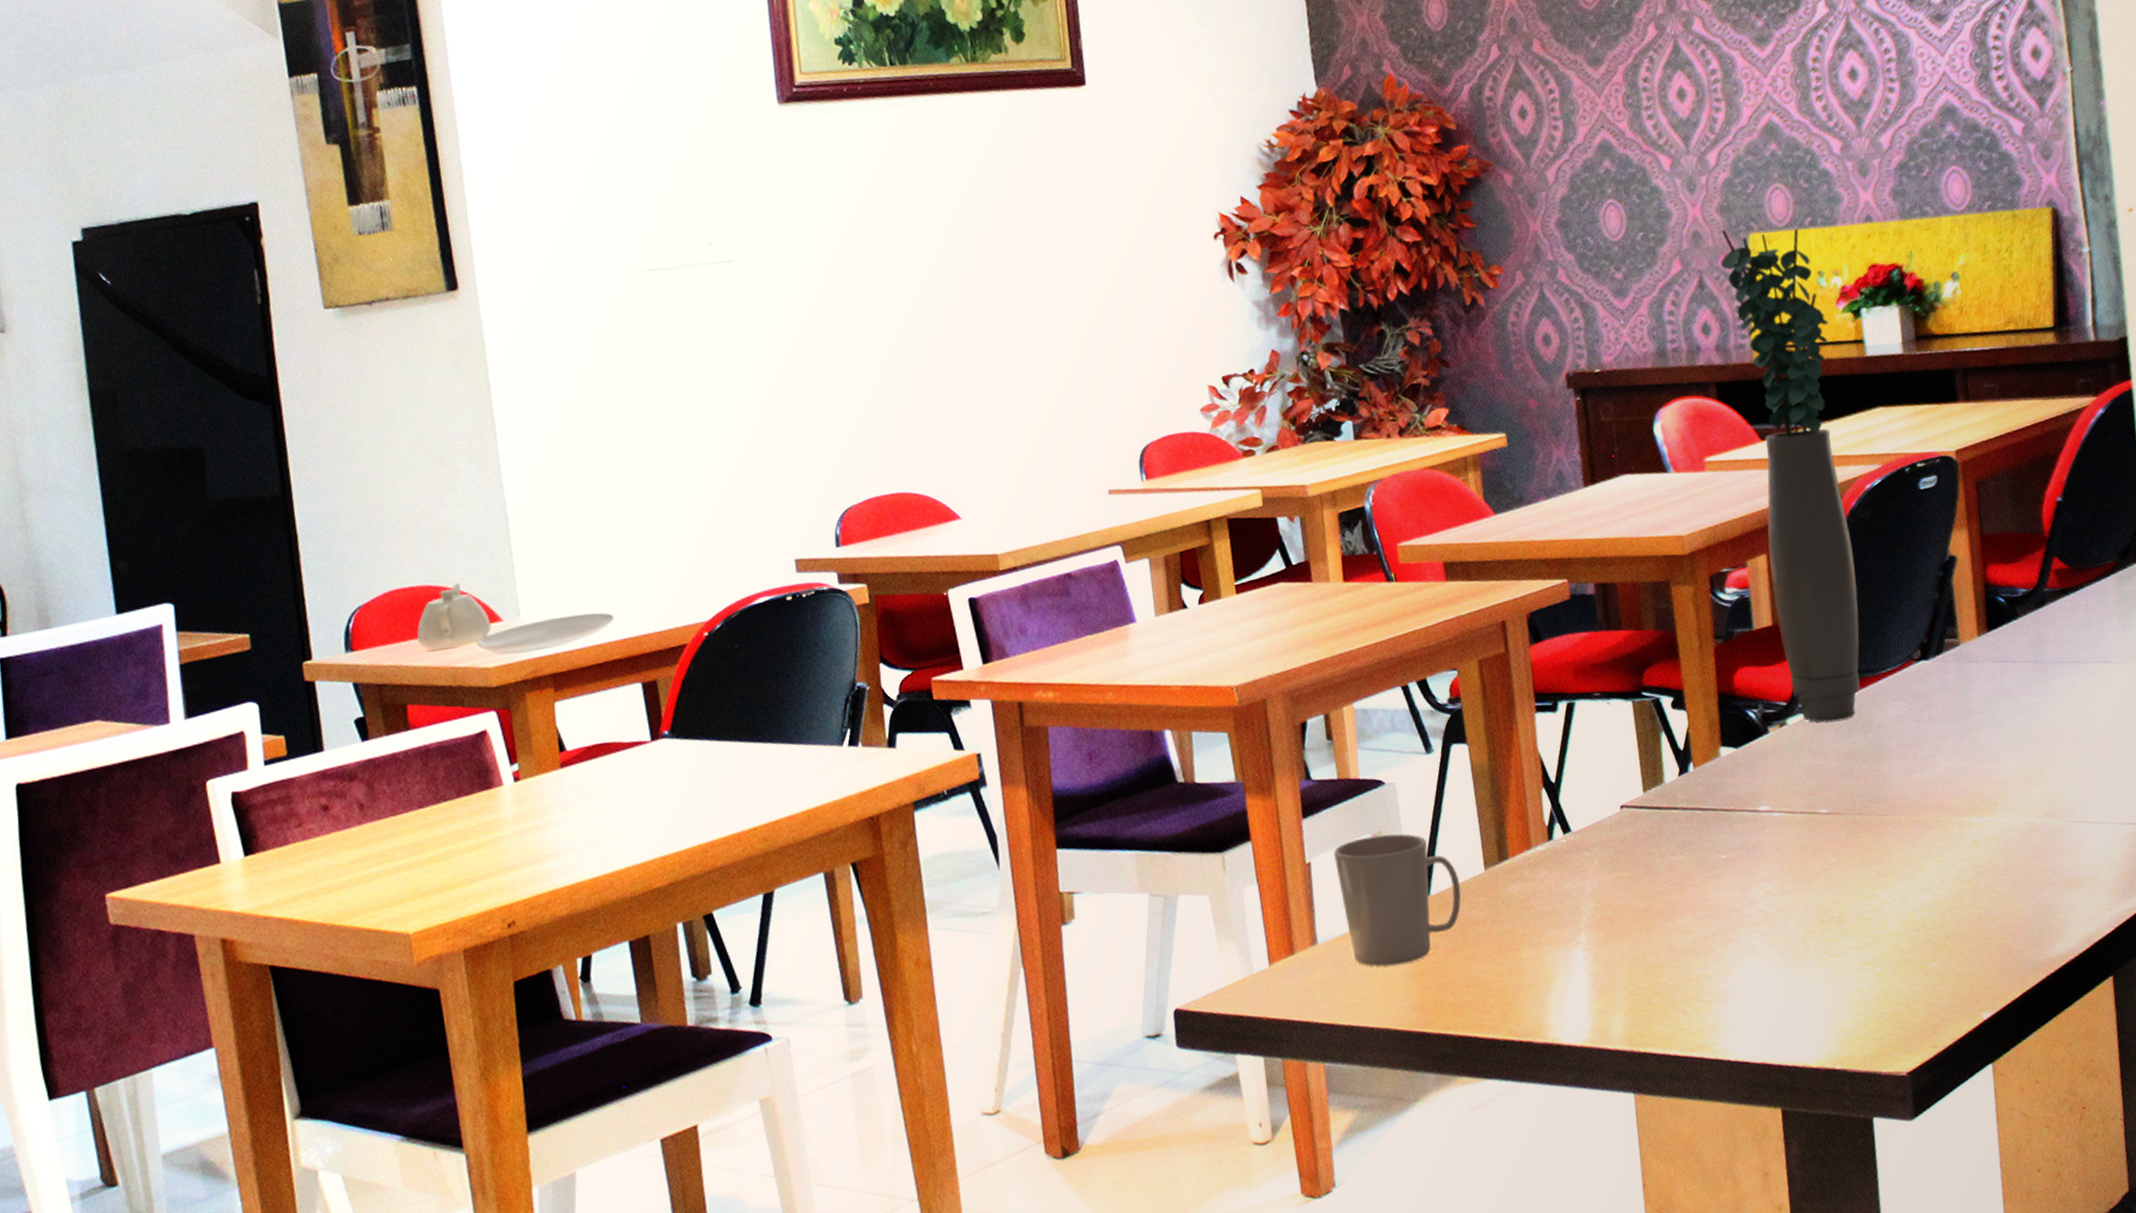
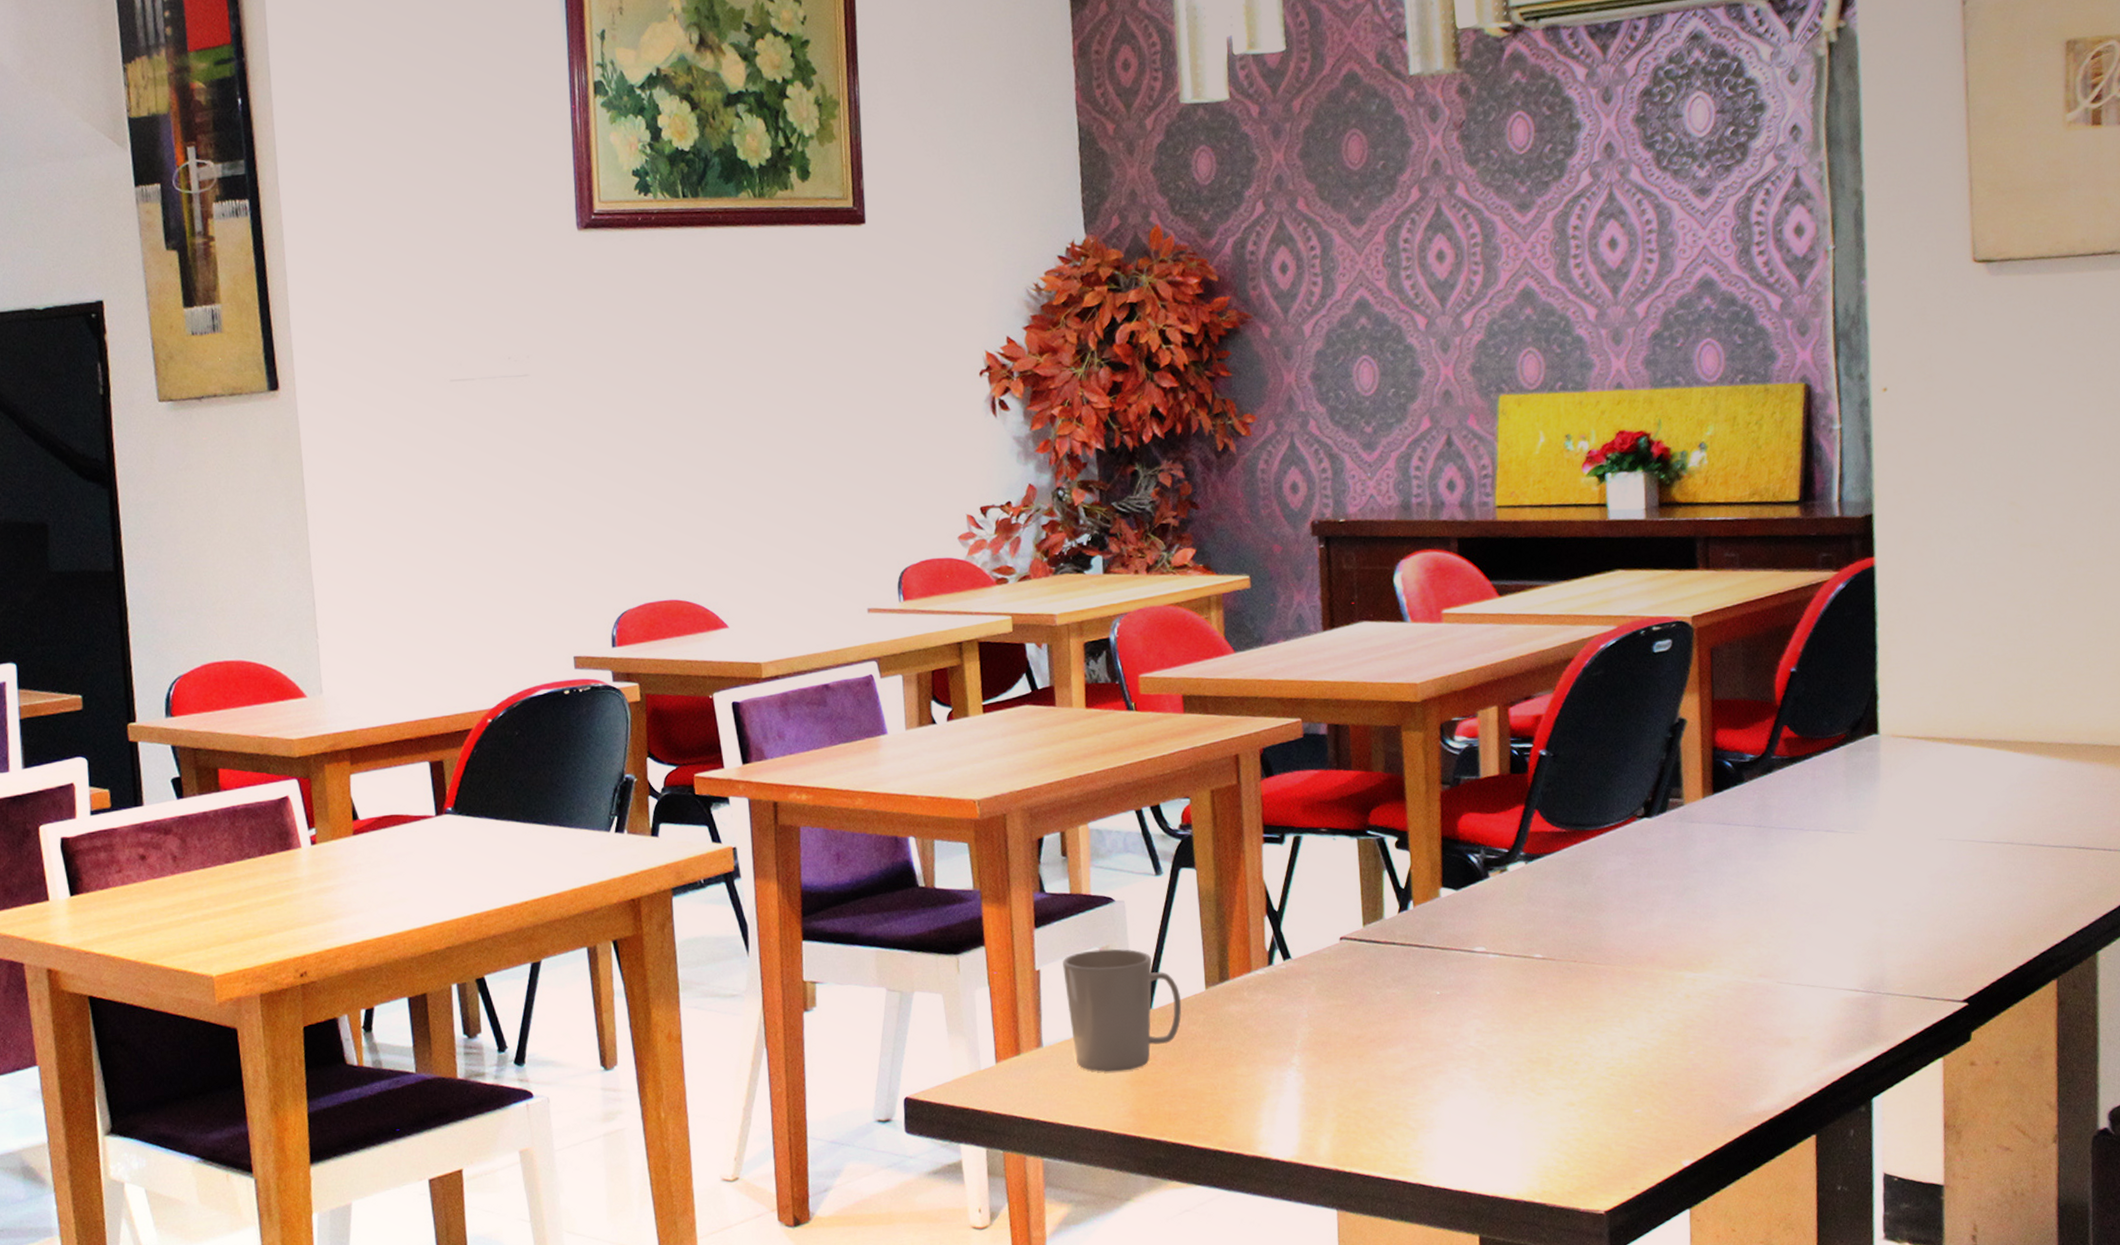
teapot: present [417,583,492,652] -> none [230,660,297,722]
plate: present [476,612,615,654] -> none [282,695,408,728]
vase: present [1721,228,1860,722] -> none [1470,389,1586,871]

